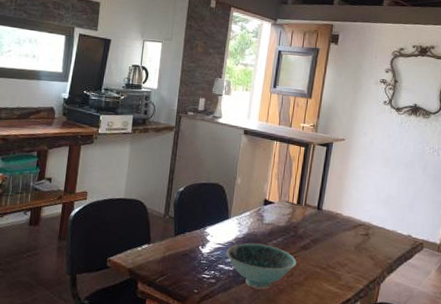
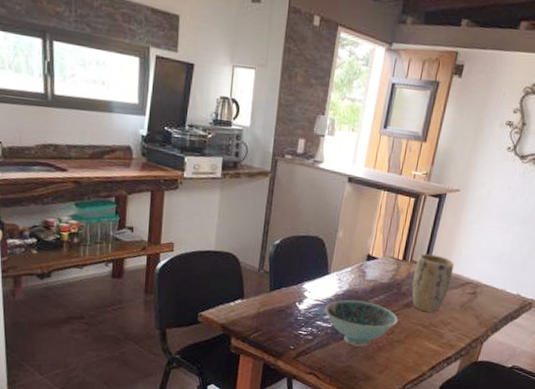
plant pot: none [308,198,346,254] -> present [412,254,455,313]

